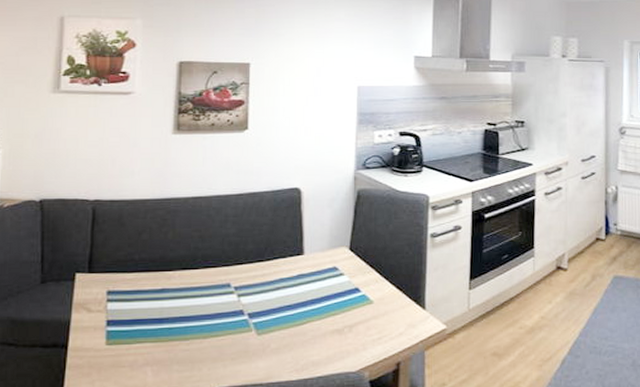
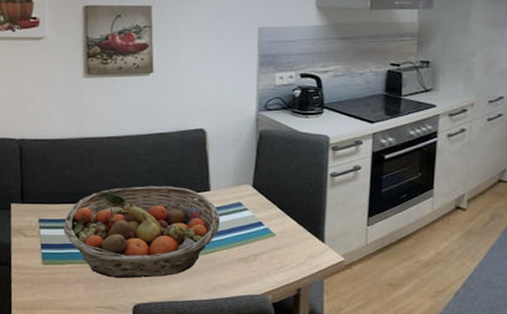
fruit basket: none [134,250,314,358] -> present [63,186,221,278]

